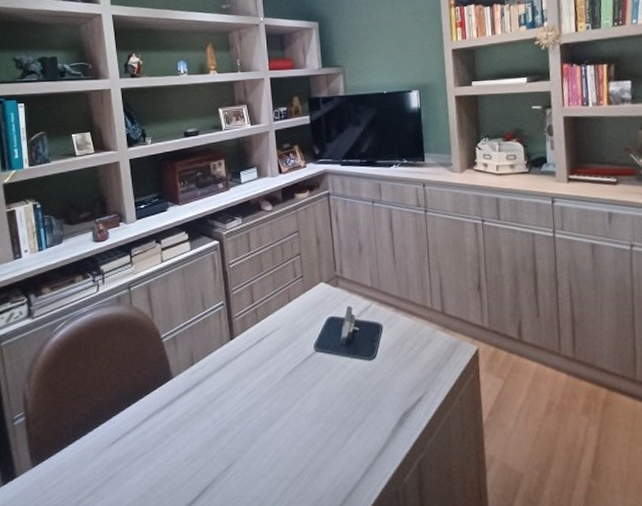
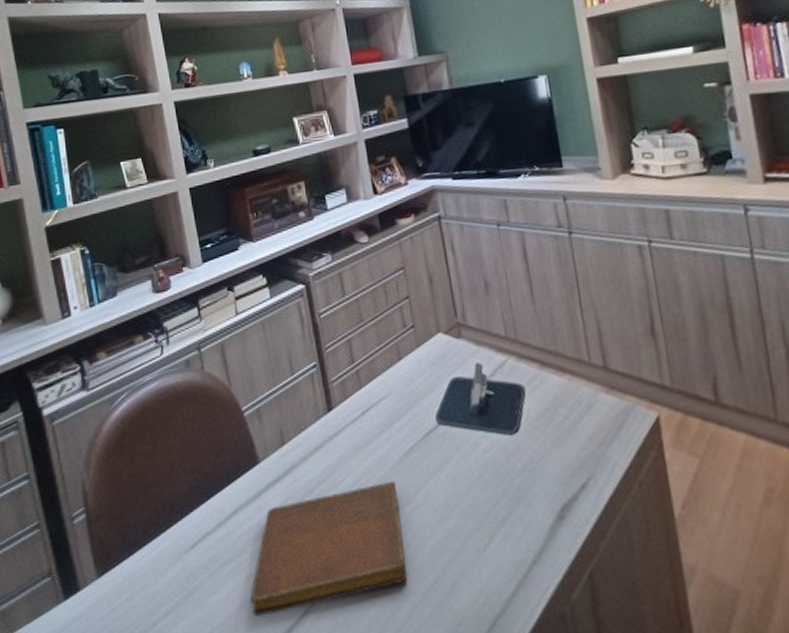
notebook: none [158,393,284,496] -> present [250,481,408,616]

